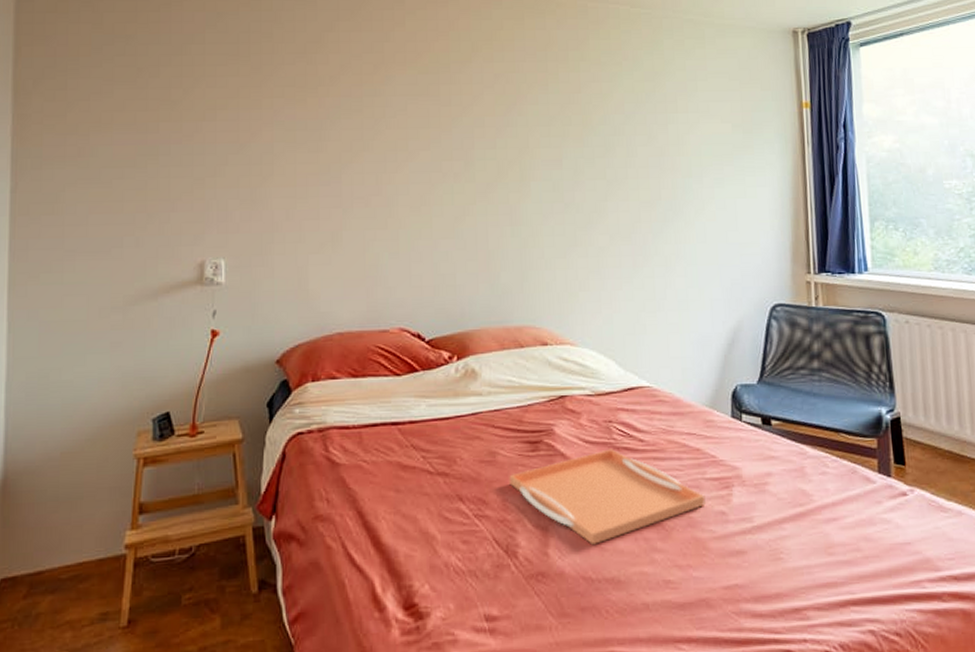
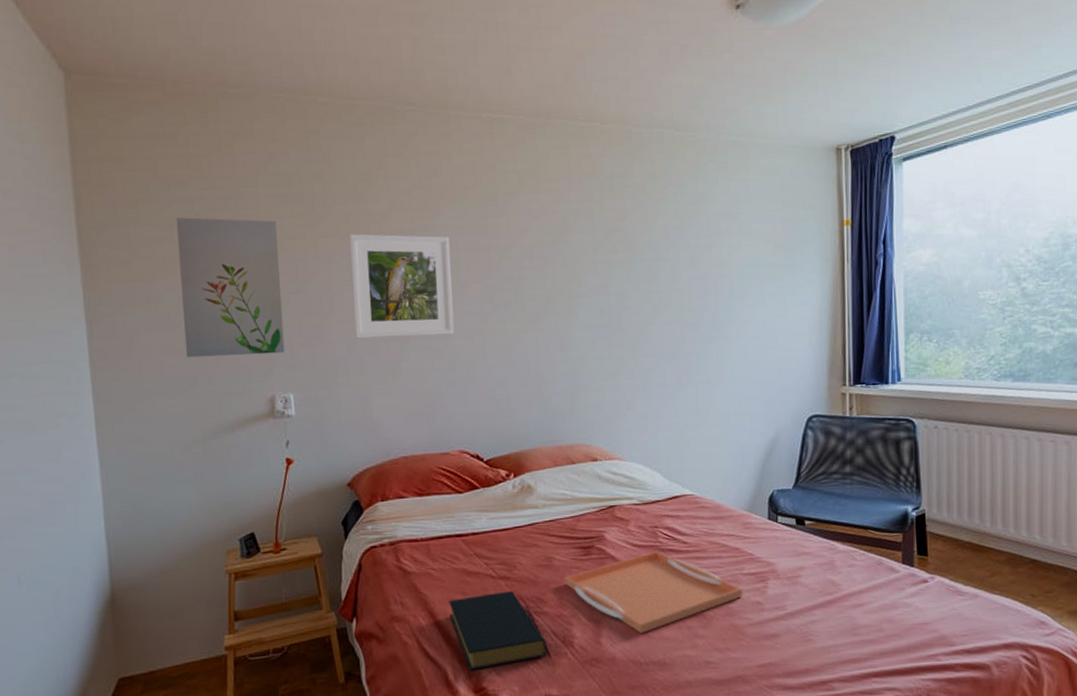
wall art: none [113,72,221,217] -> present [175,217,285,358]
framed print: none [295,95,400,204] -> present [349,233,454,339]
hardback book: none [380,489,487,582] -> present [449,590,547,670]

